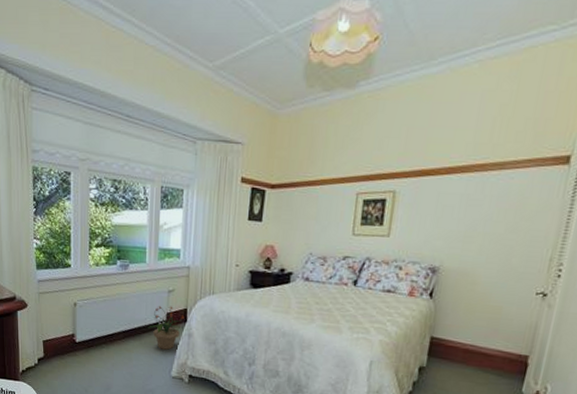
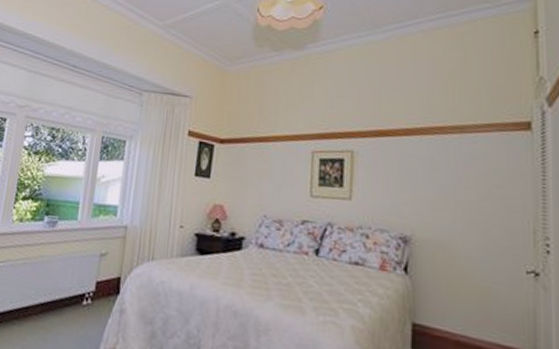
potted plant: present [147,306,185,350] -> none [71,273,117,330]

